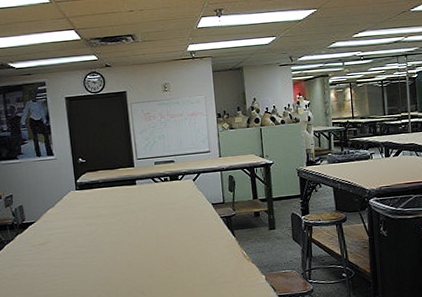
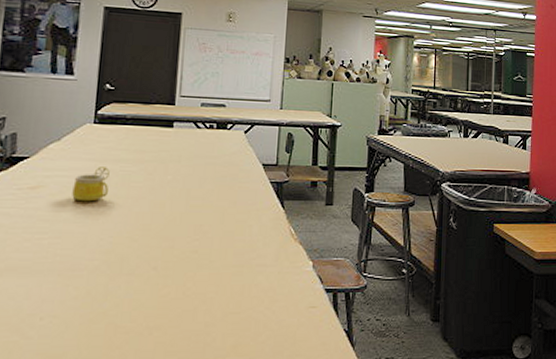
mug: none [70,222,97,250] -> present [72,167,110,202]

